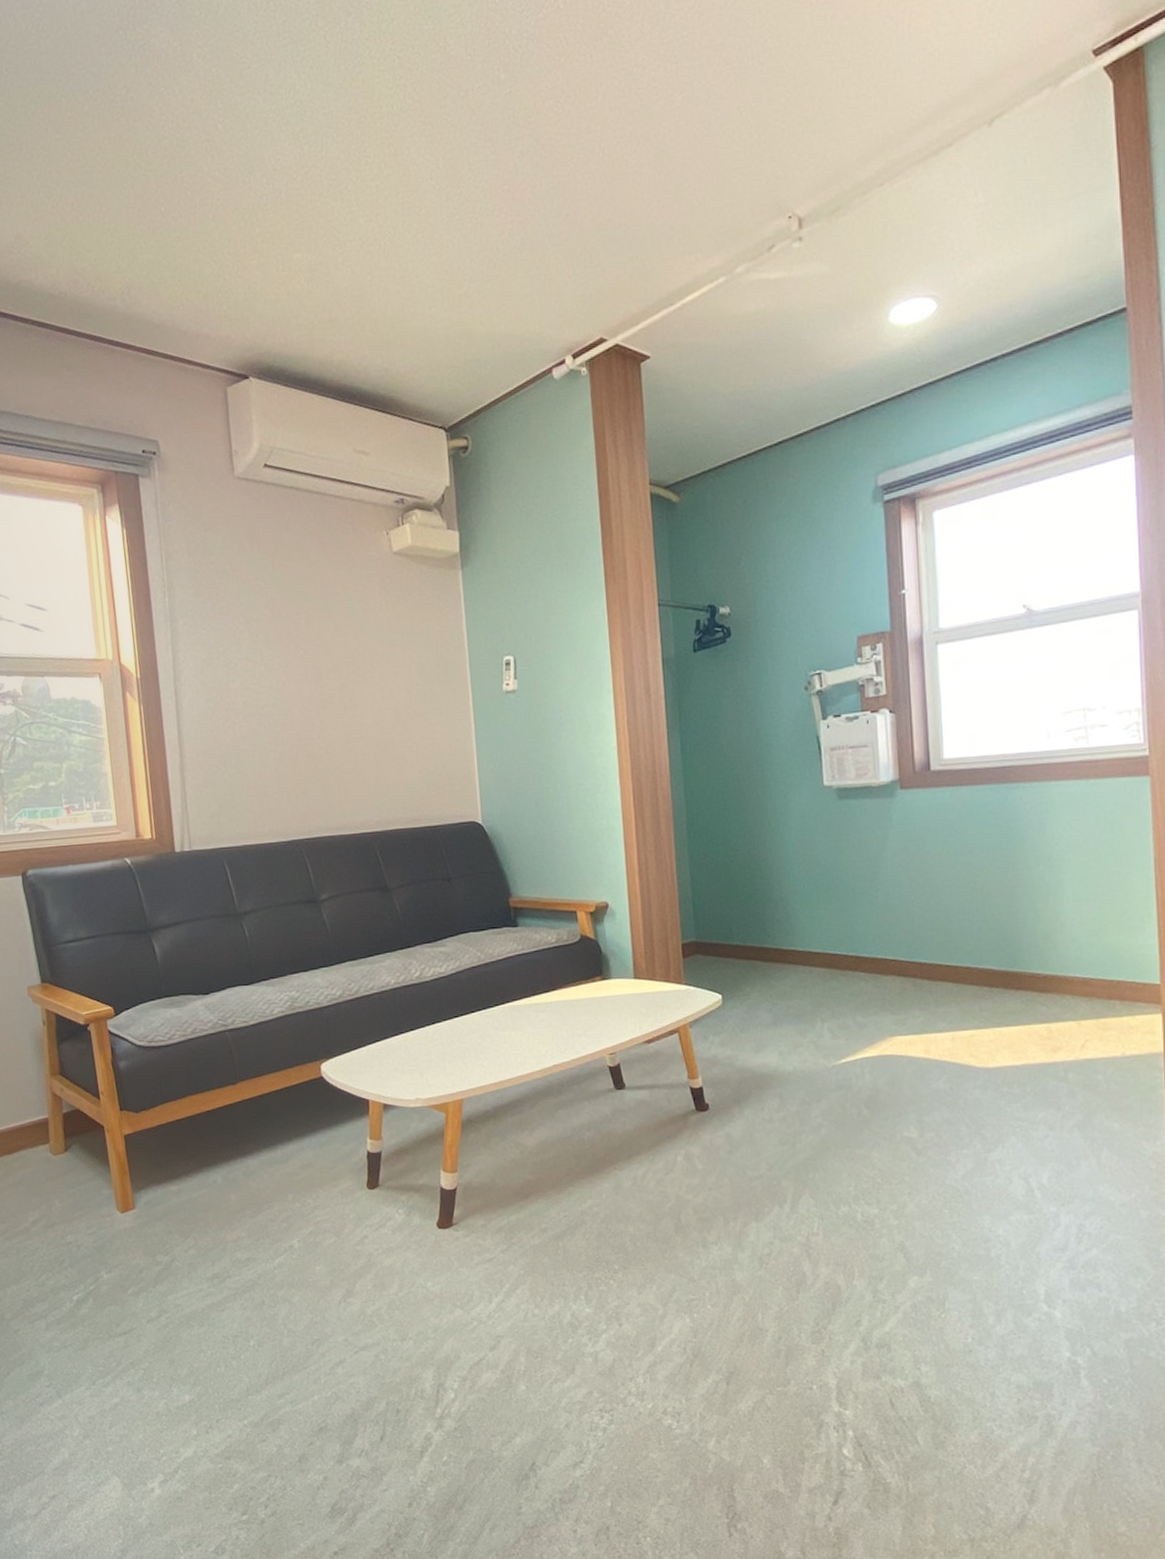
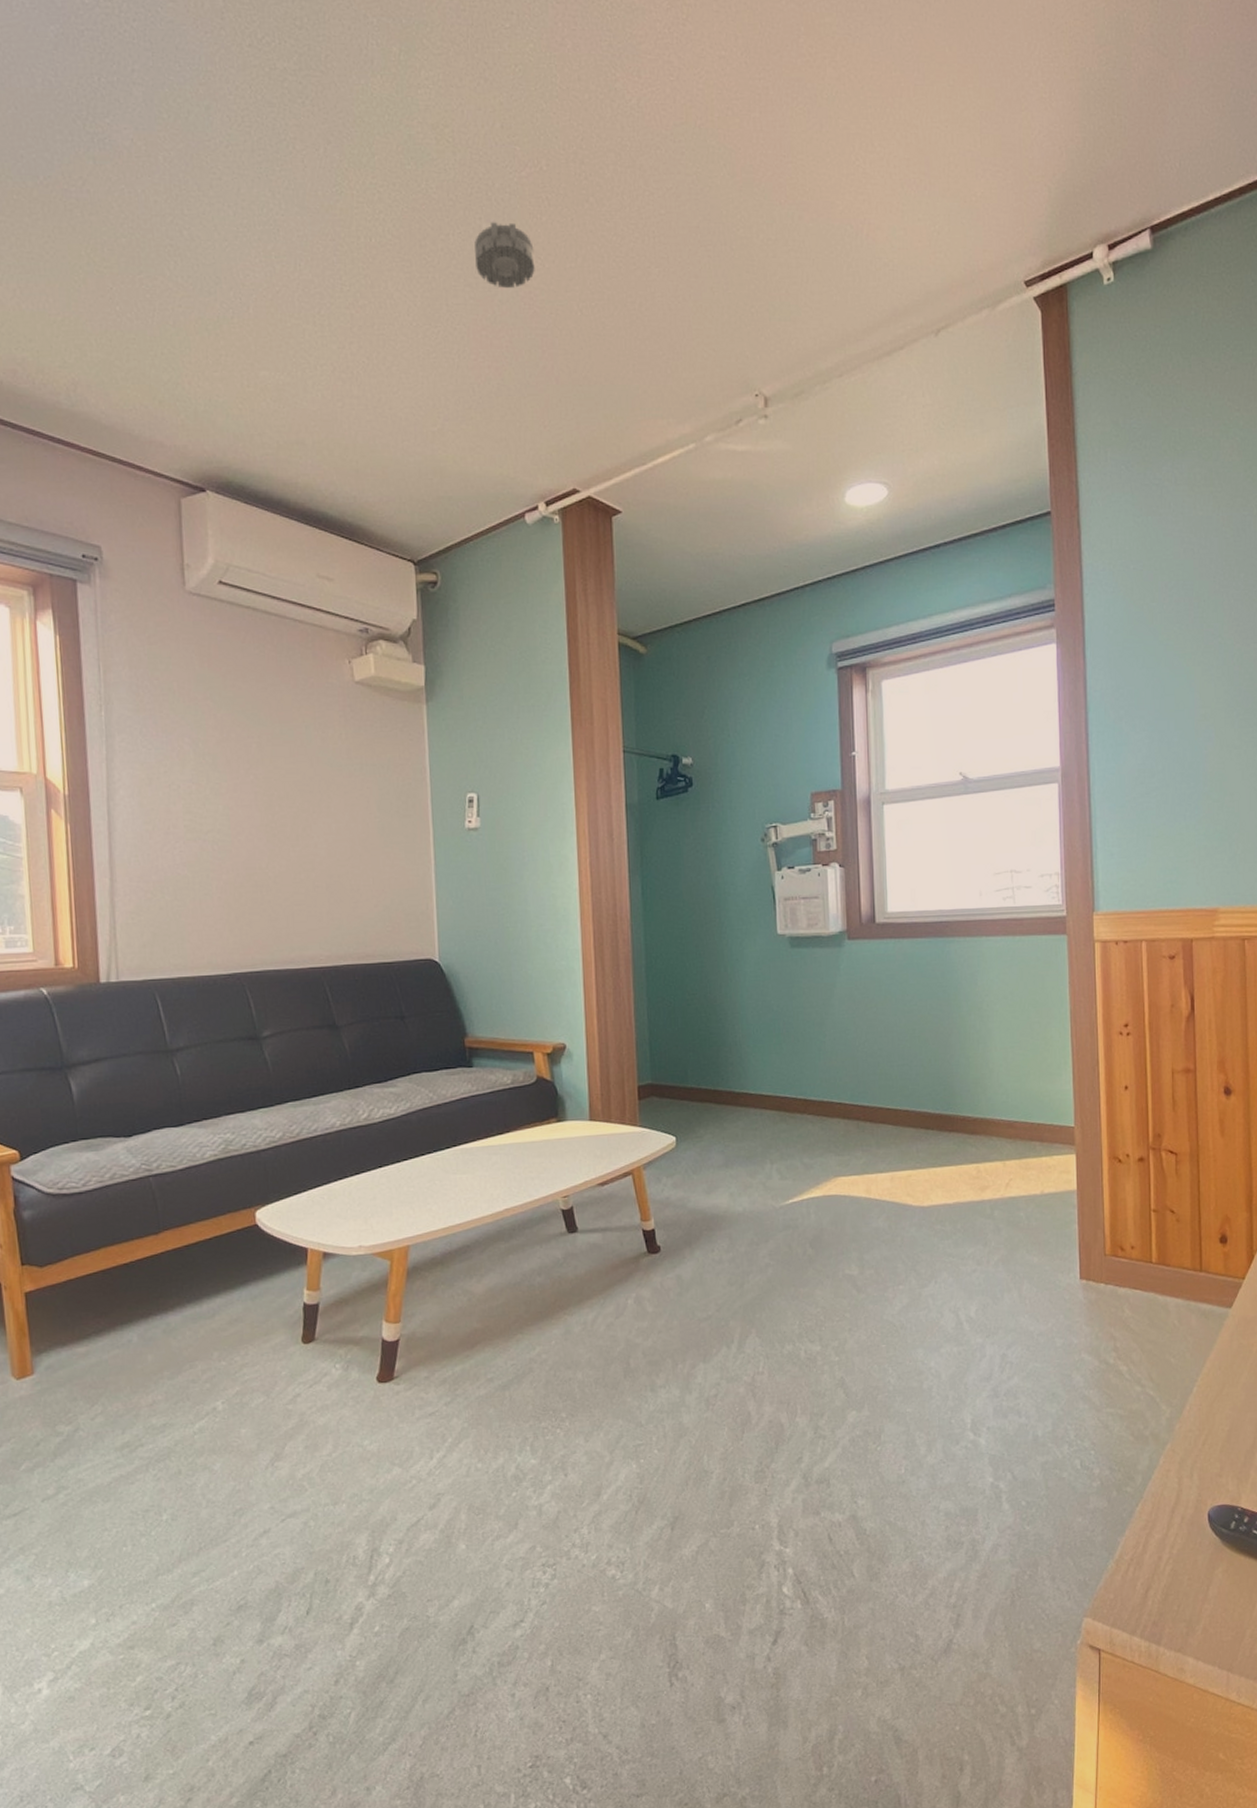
smoke detector: none [494,68,555,139] -> present [474,222,535,288]

